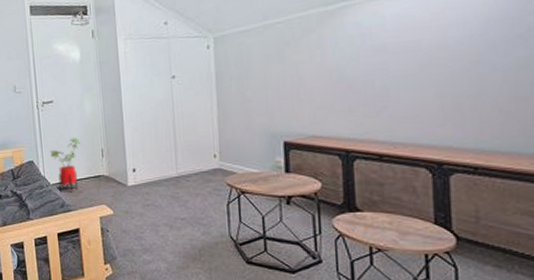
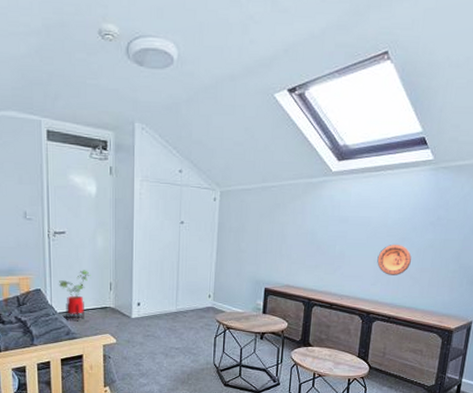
decorative plate: none [440,69,496,111] -> present [377,244,412,275]

